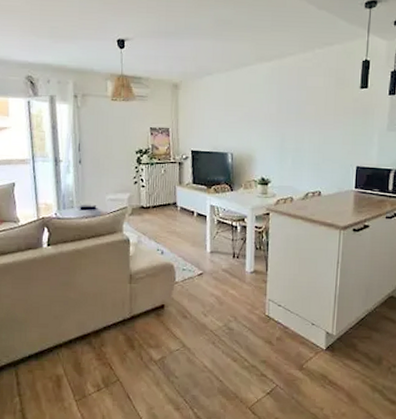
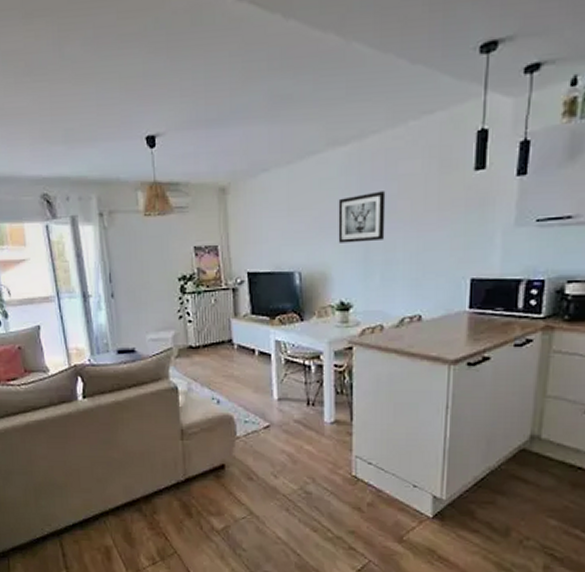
wall art: none [261,97,298,134] -> present [338,191,386,243]

